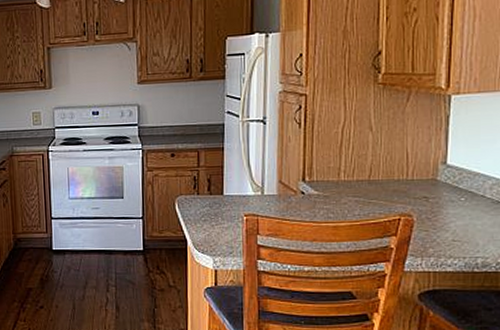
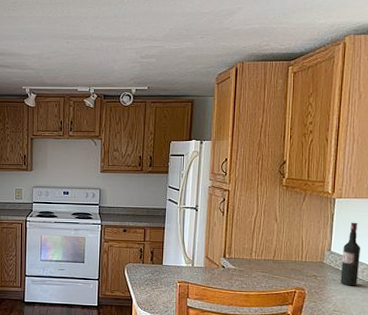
wine bottle: none [461,124,489,208] -> present [340,222,361,286]

